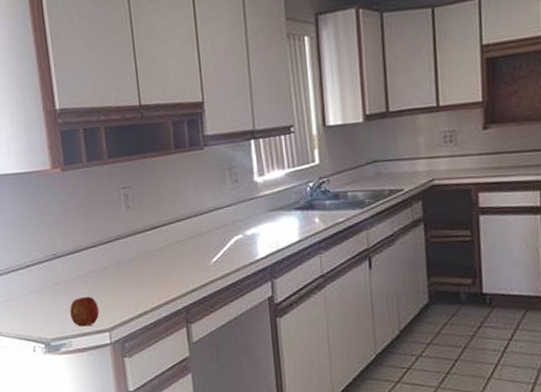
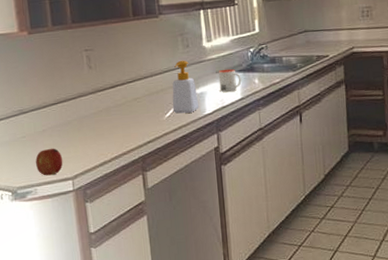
soap bottle: none [219,197,251,258] -> present [172,60,199,114]
mug: none [272,206,299,233] -> present [218,69,242,92]

